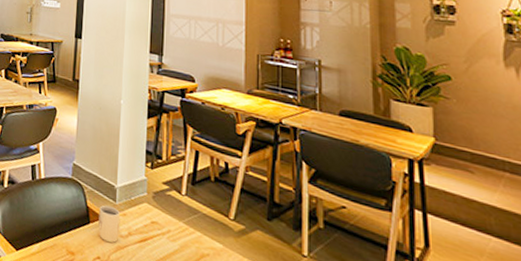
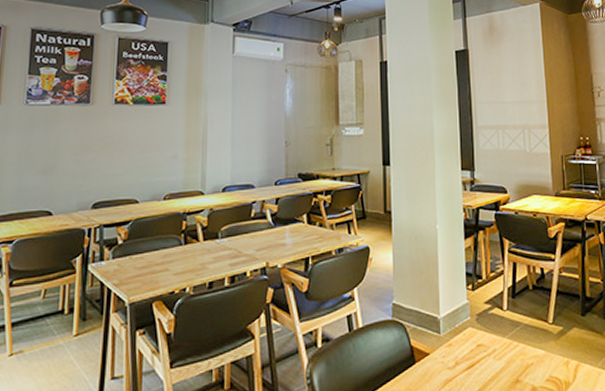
mug: present [98,205,121,243] -> none [424,339,447,379]

